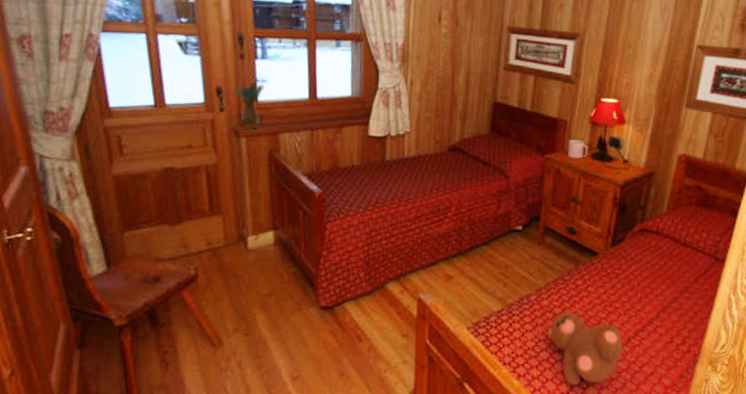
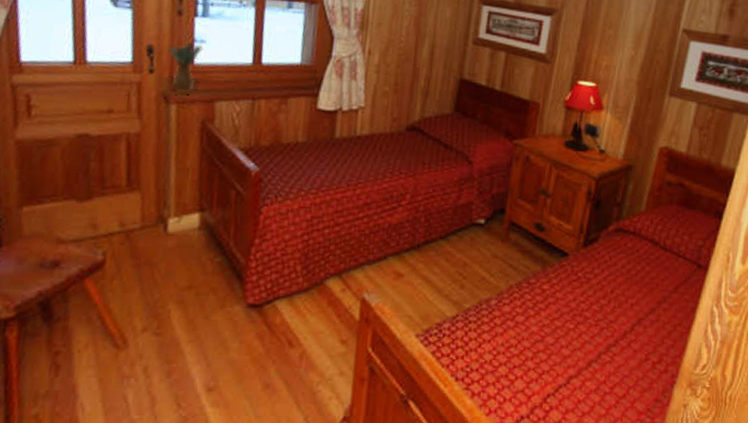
teddy bear: present [546,311,623,386] -> none [506,320,593,408]
mug: present [568,140,589,159] -> none [539,125,562,147]

